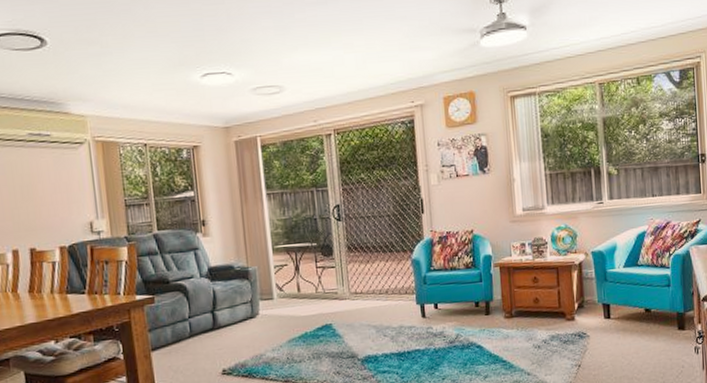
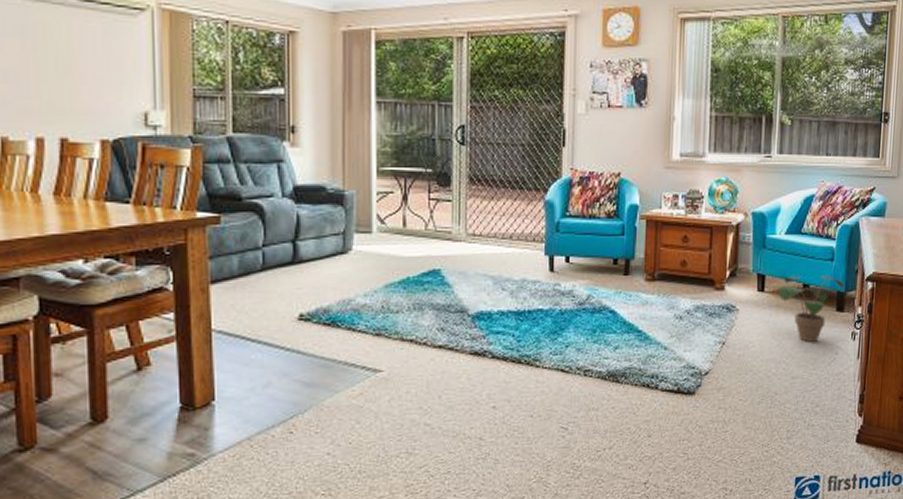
potted plant: none [623,299,682,359] -> present [778,275,844,342]

